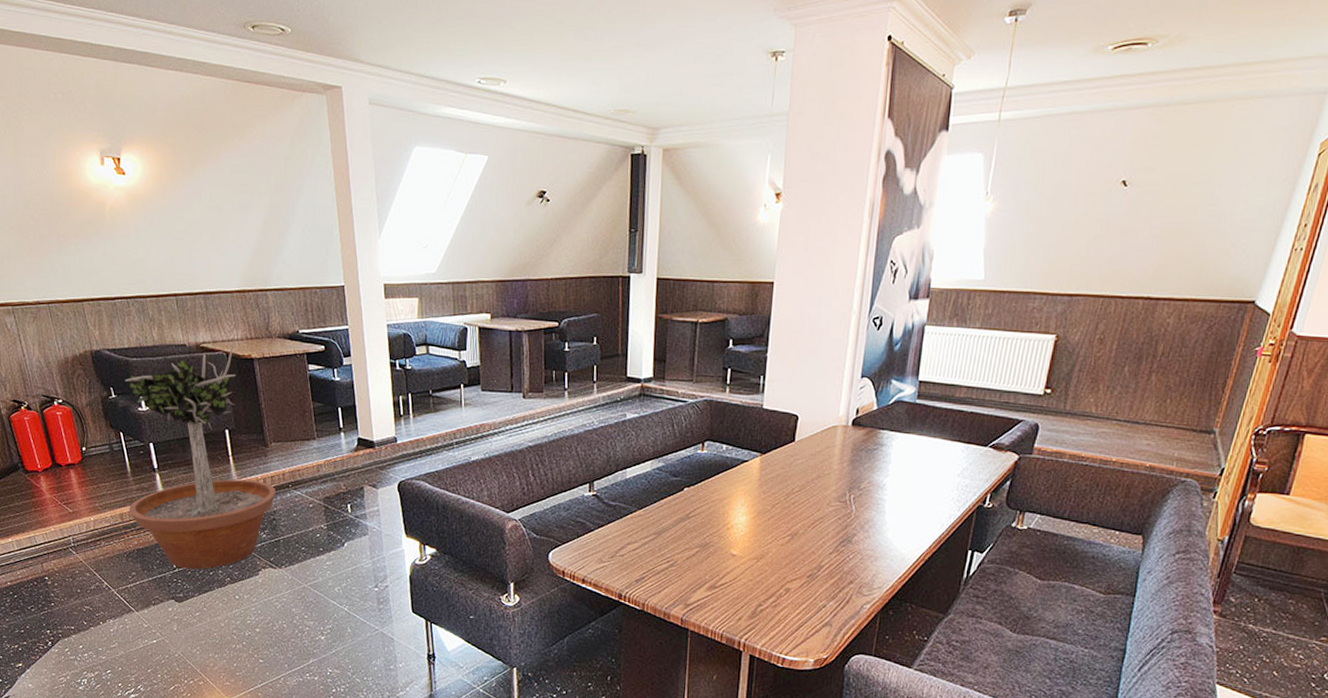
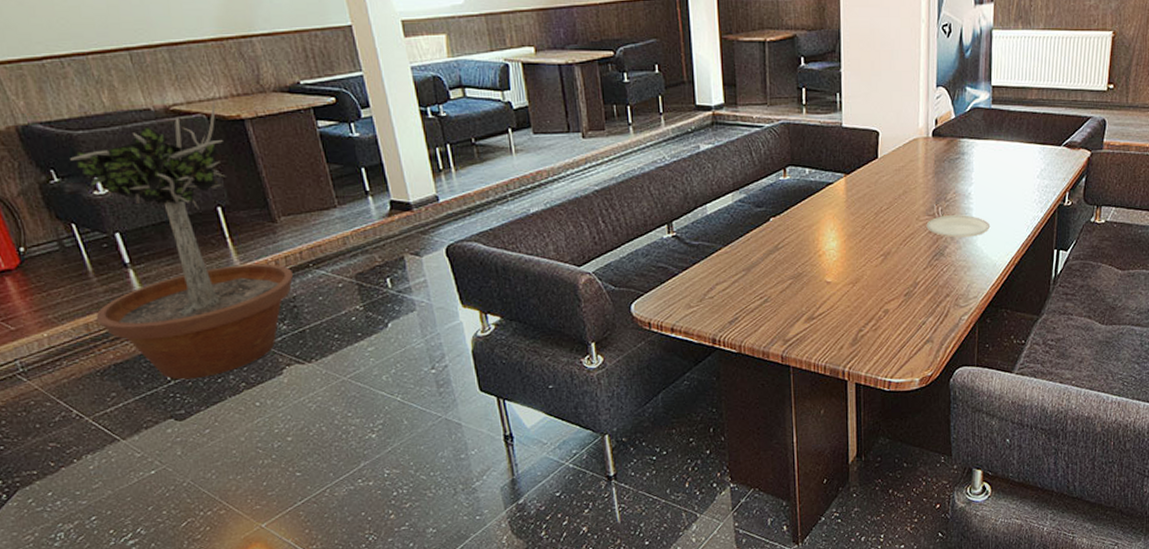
plate: none [836,504,903,528] -> present [926,215,991,238]

